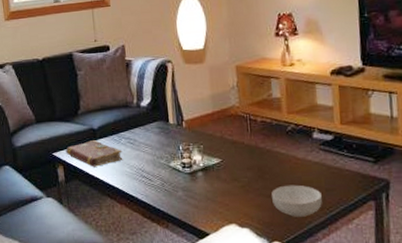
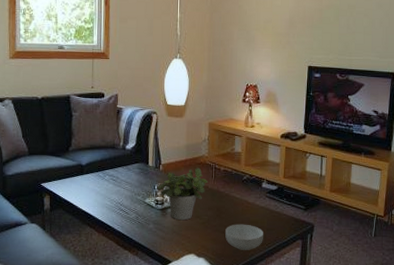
book: present [65,140,123,167] -> none [53,175,105,199]
potted plant: none [181,121,243,185] -> present [156,168,208,221]

